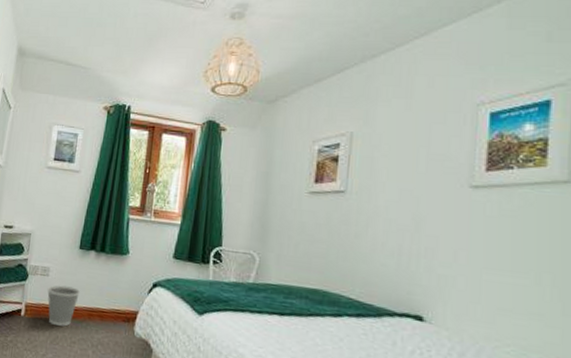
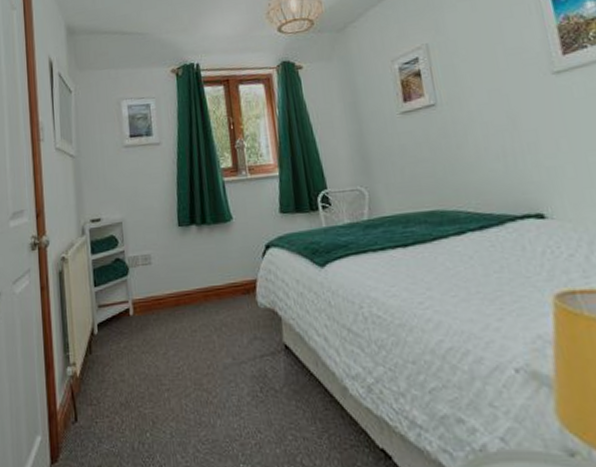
wastebasket: present [47,285,80,327] -> none [152,270,189,317]

